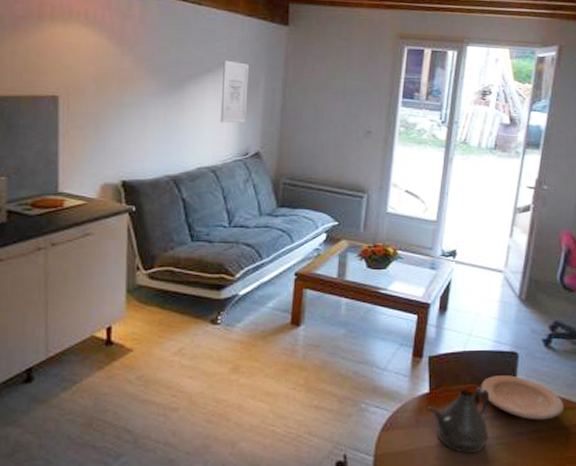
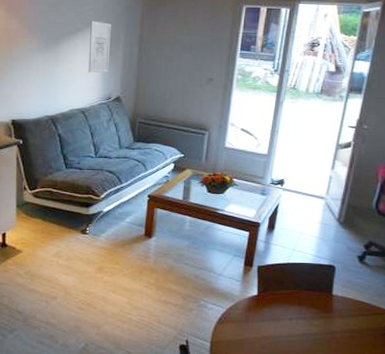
teapot: present [427,387,489,454] -> none [255,293,309,345]
plate: present [481,375,565,420] -> none [302,284,375,322]

